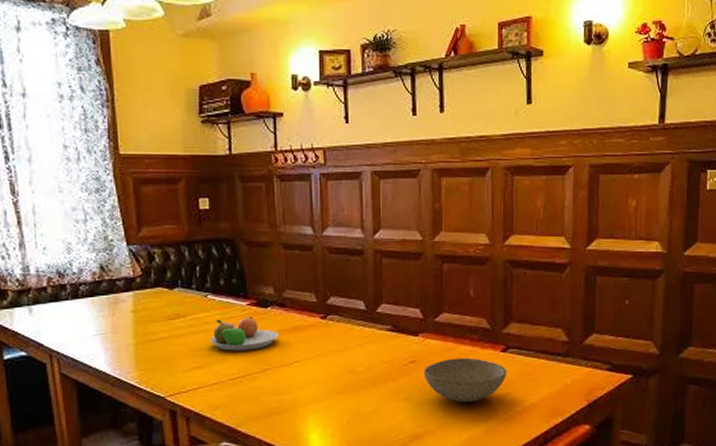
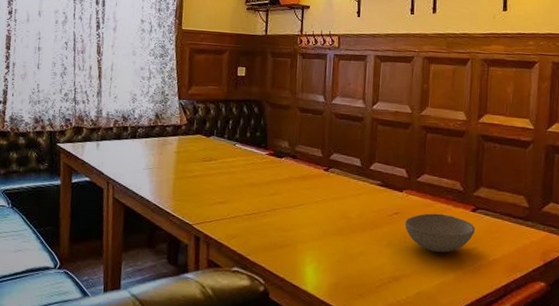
fruit bowl: present [210,317,279,351] -> none [234,164,289,192]

